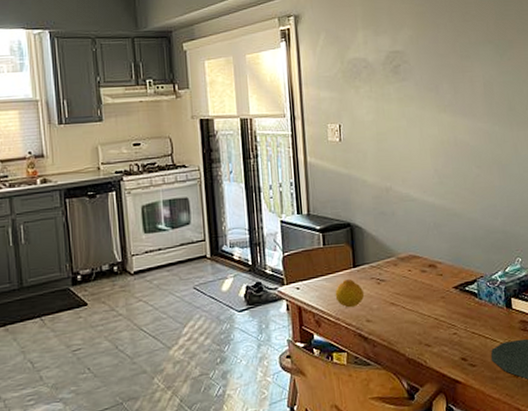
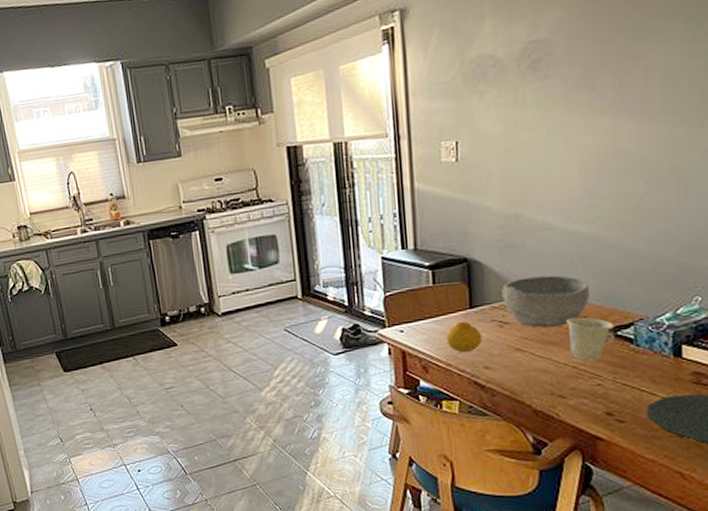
bowl: none [378,239,444,284] -> present [502,275,590,328]
cup: none [427,274,464,313] -> present [565,316,615,361]

